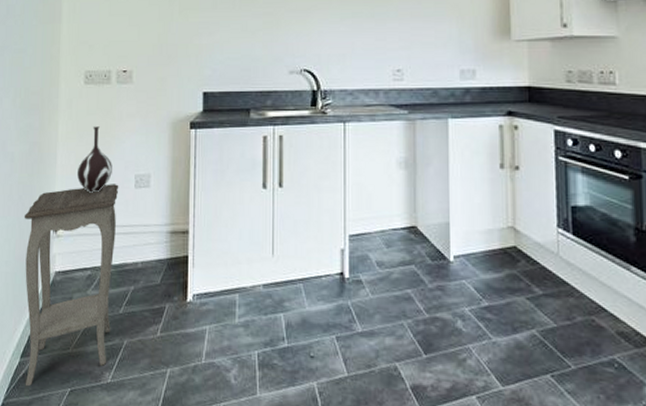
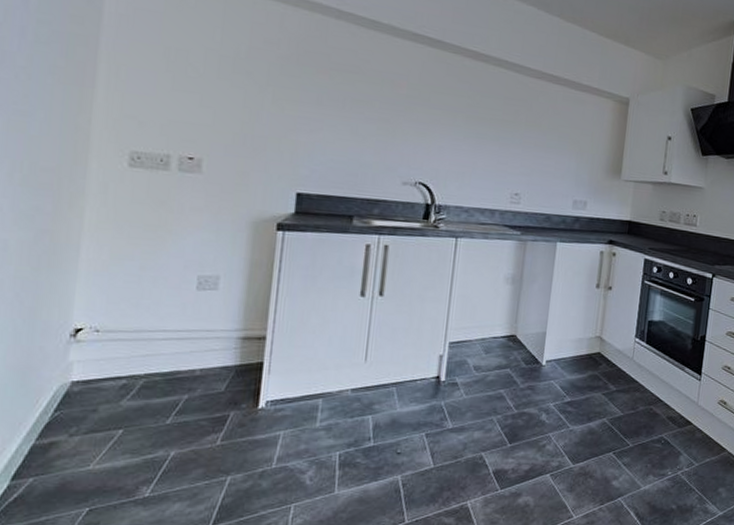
accent table: present [24,184,119,387] -> none [18,284,174,512]
vase: present [77,126,112,193] -> none [112,217,166,294]

